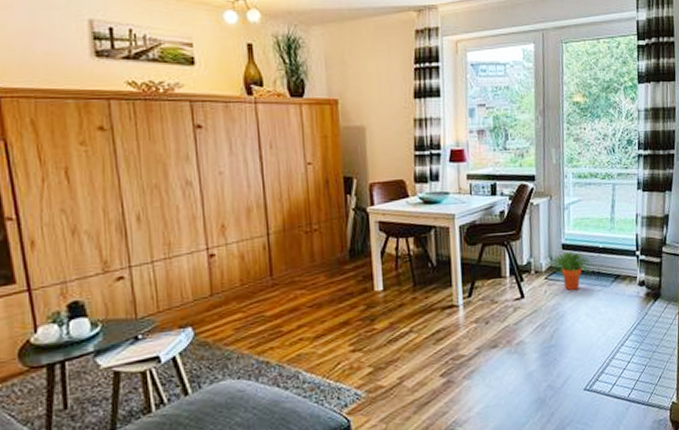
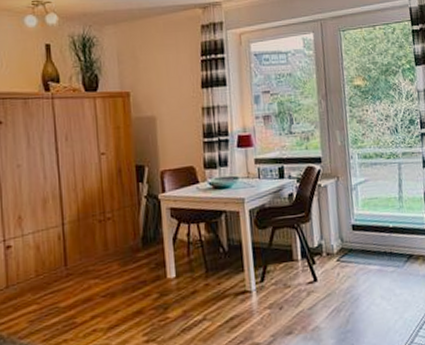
potted plant: present [550,251,594,290] -> none [341,231,386,272]

